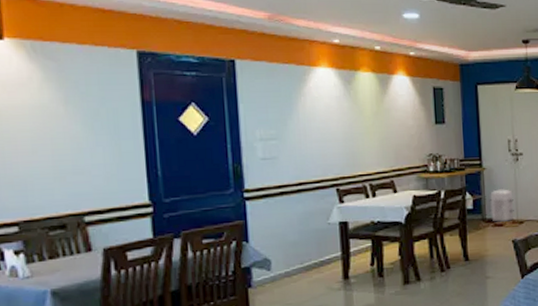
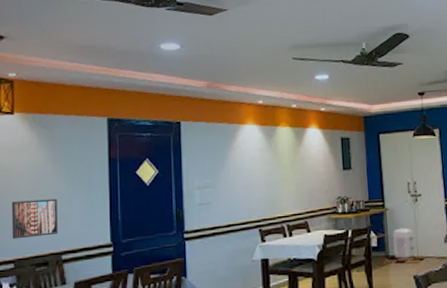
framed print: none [10,148,77,197] -> present [12,198,58,239]

